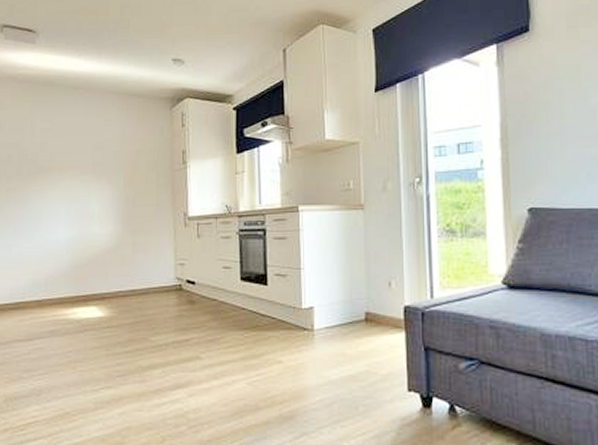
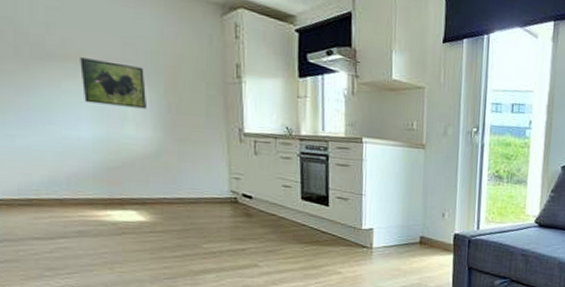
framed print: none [61,167,110,207] -> present [80,57,146,109]

